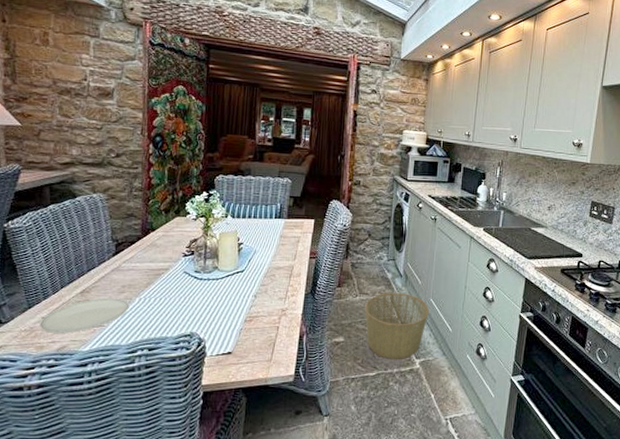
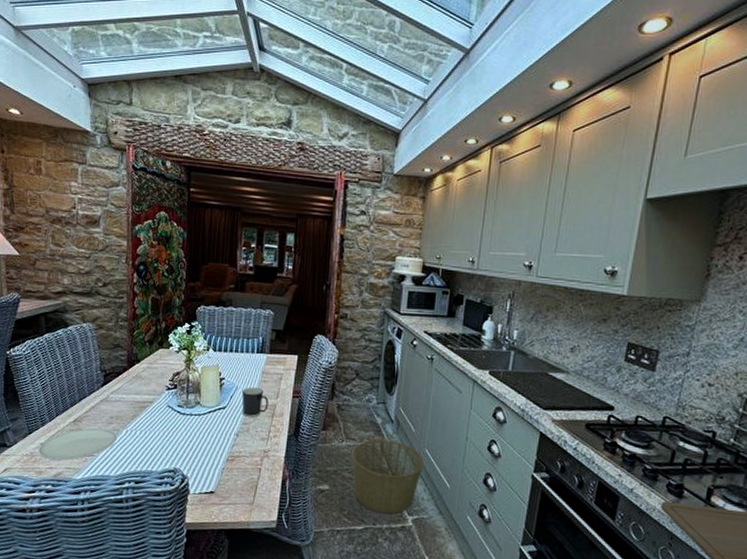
mug: none [259,250,287,279] -> present [241,387,269,418]

